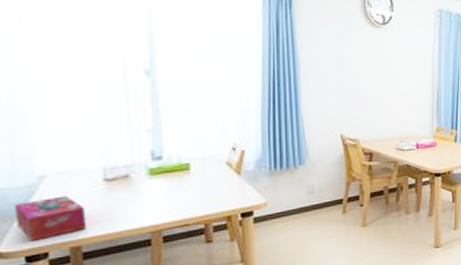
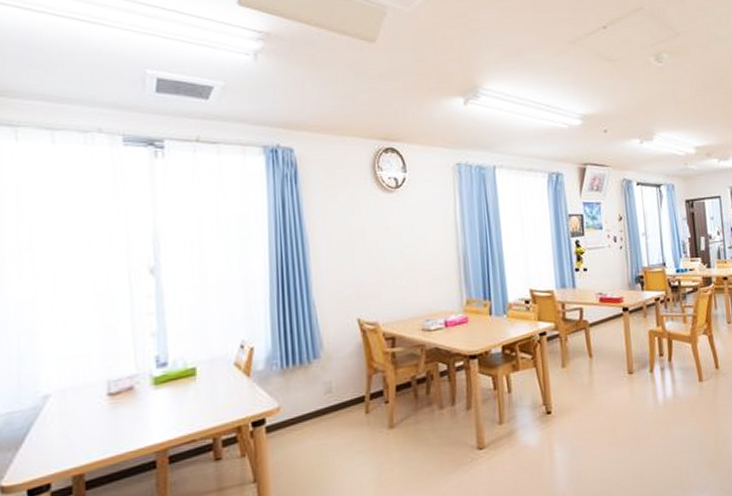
tissue box: present [14,196,87,241] -> none [18,416,90,471]

